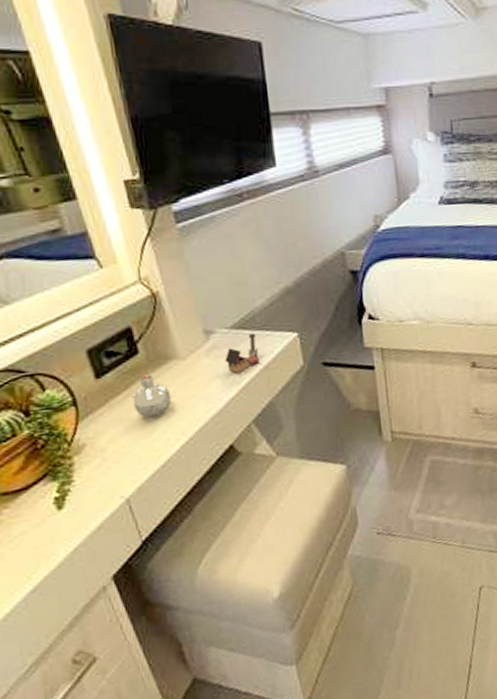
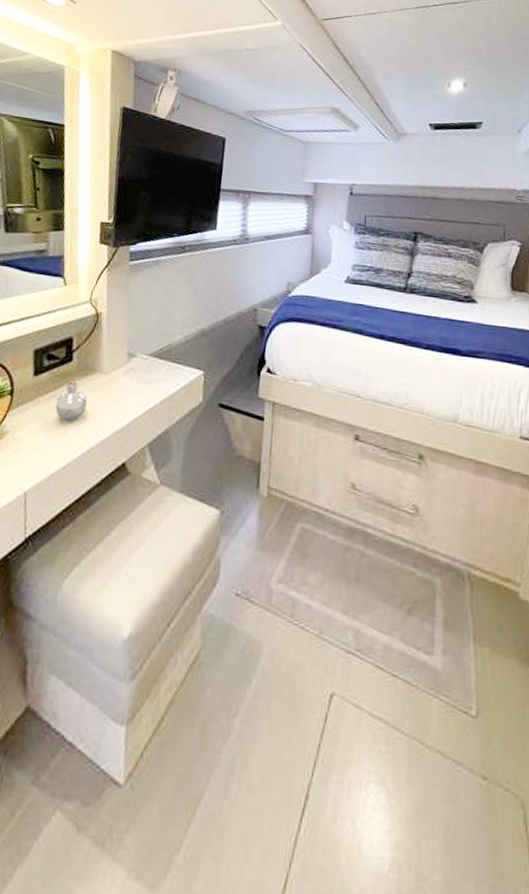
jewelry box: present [225,333,259,373] -> none [138,363,169,397]

